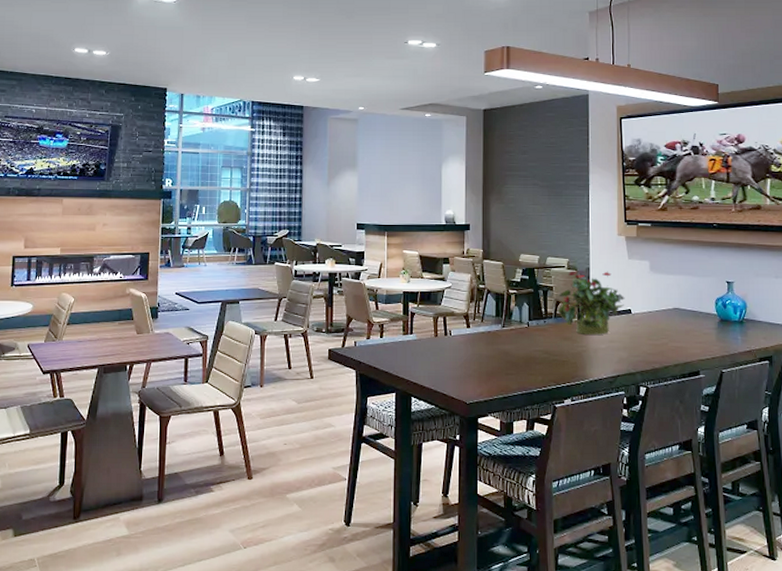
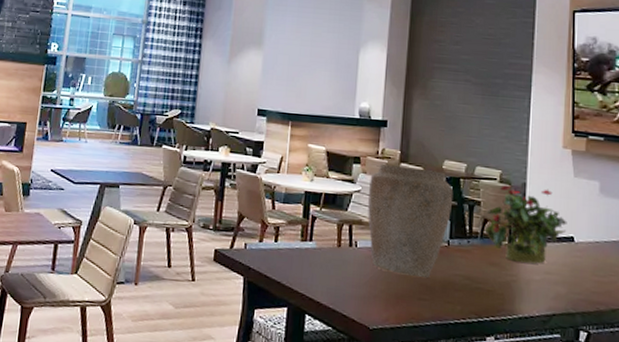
vase: none [457,263,530,356] -> present [367,164,454,279]

